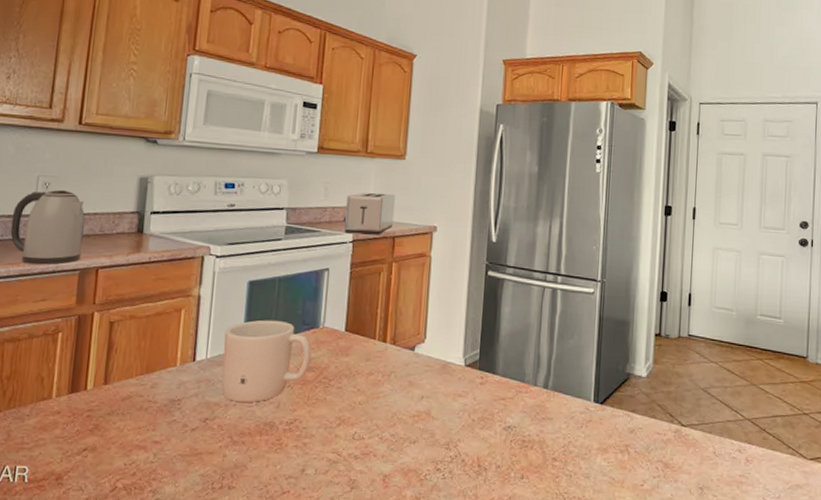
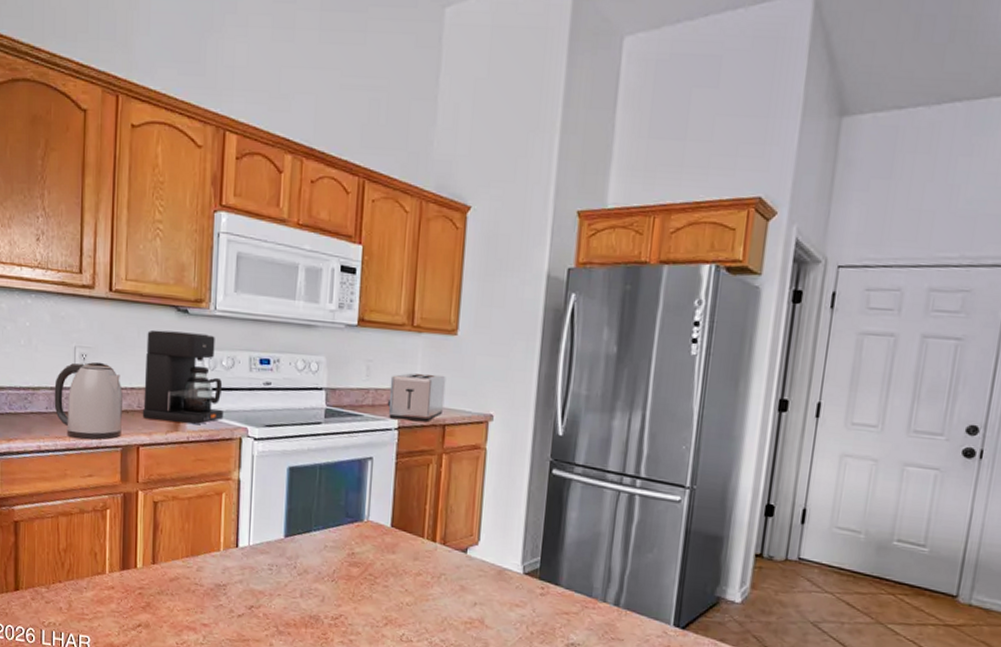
coffee maker: none [103,159,188,246] -> present [142,329,223,425]
mug: present [221,320,312,403] -> none [265,509,356,594]

